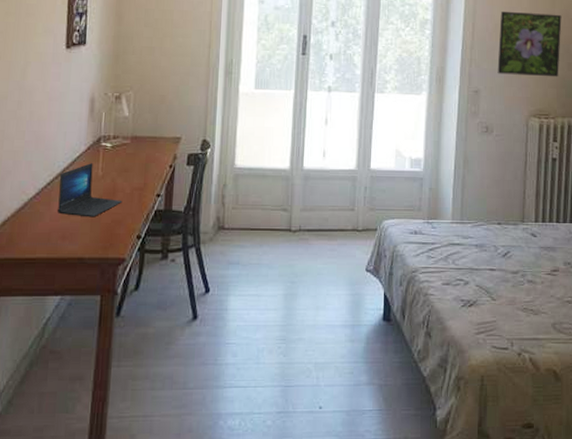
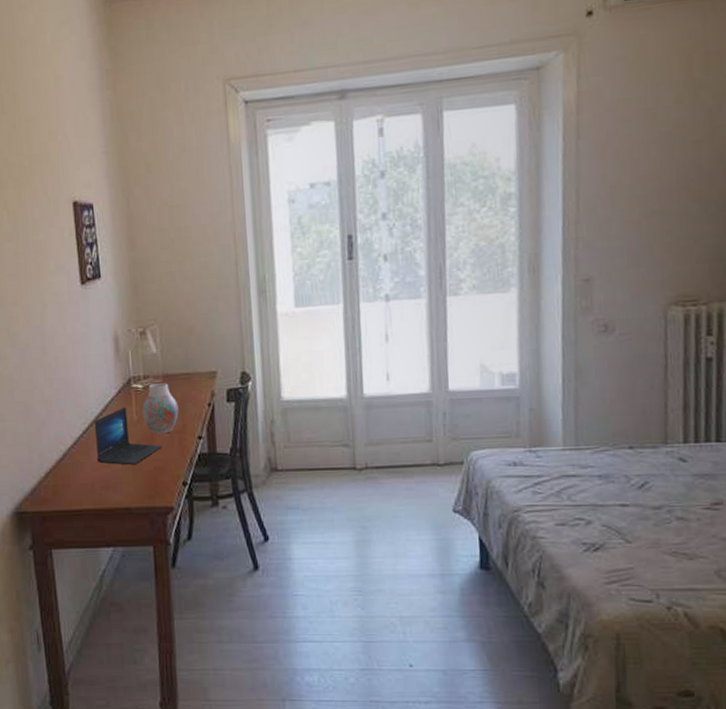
vase: none [108,144,143,190] -> present [142,383,179,434]
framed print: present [497,11,562,77] -> none [616,159,713,253]

